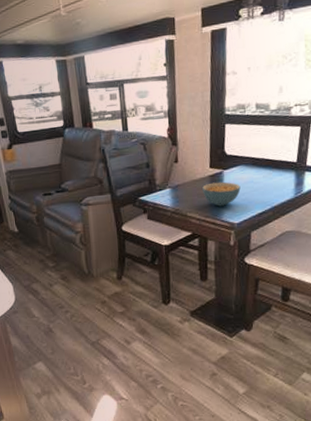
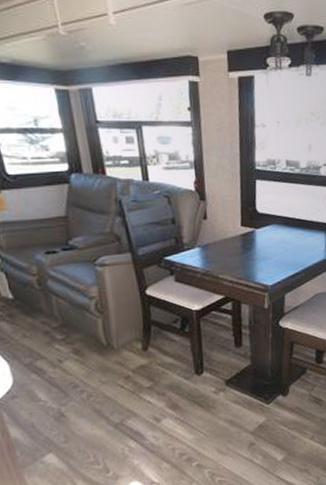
cereal bowl: present [202,181,241,207] -> none [234,241,273,268]

